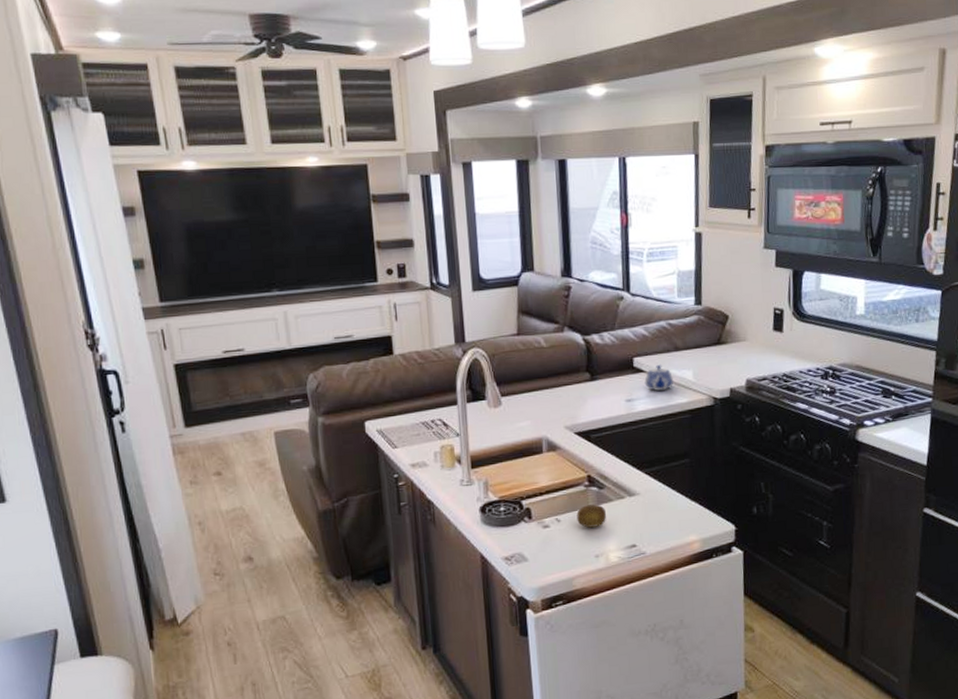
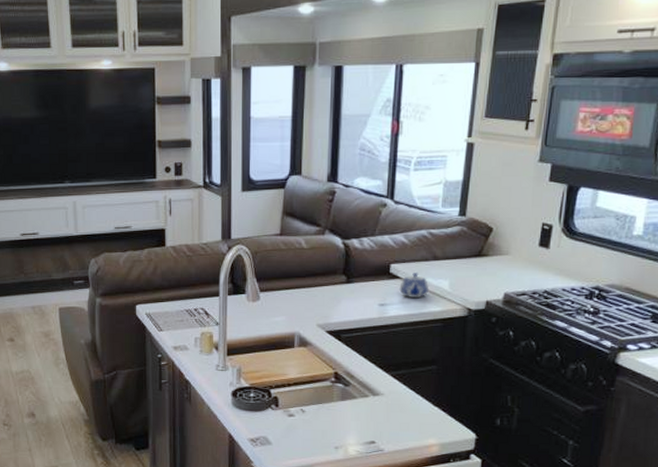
fruit: present [576,504,607,528] -> none [321,400,350,421]

